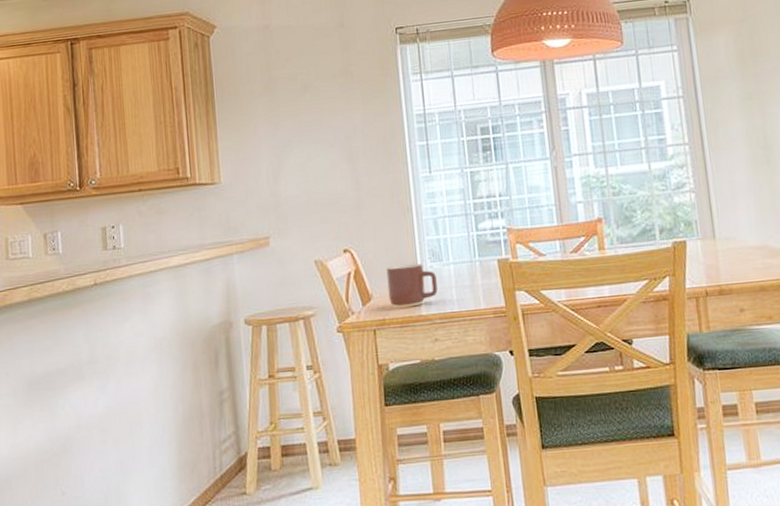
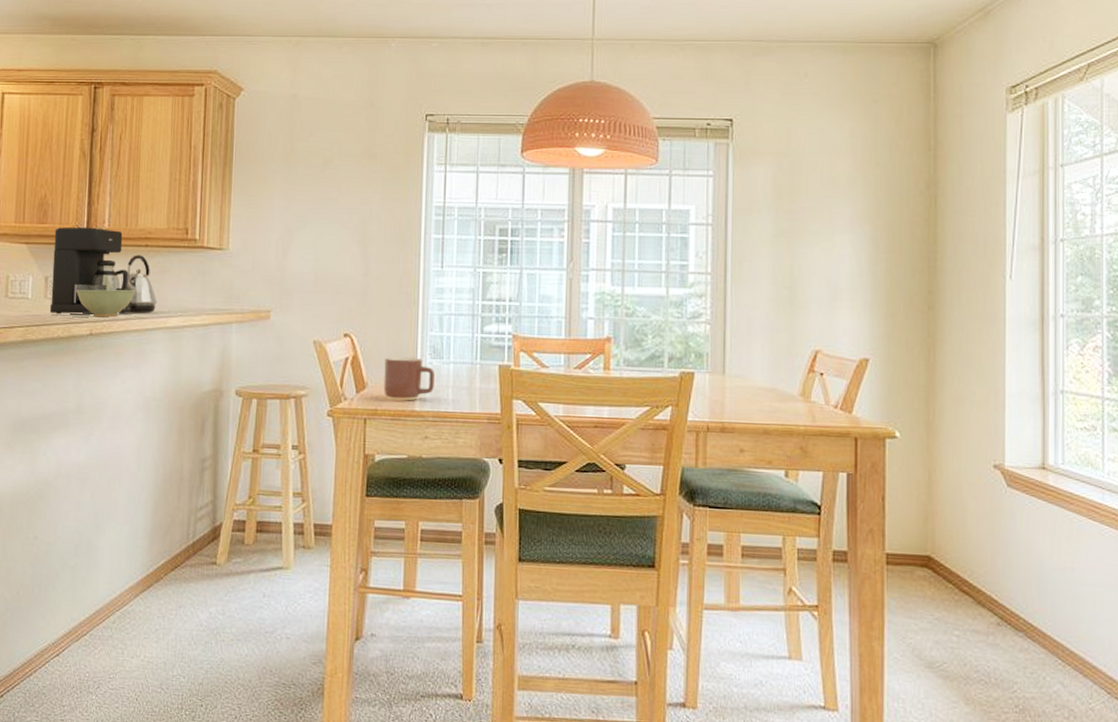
coffee maker: none [48,179,133,269] -> present [49,227,132,315]
bowl: none [76,234,134,267] -> present [76,289,135,318]
kettle: none [123,200,157,259] -> present [125,255,158,314]

